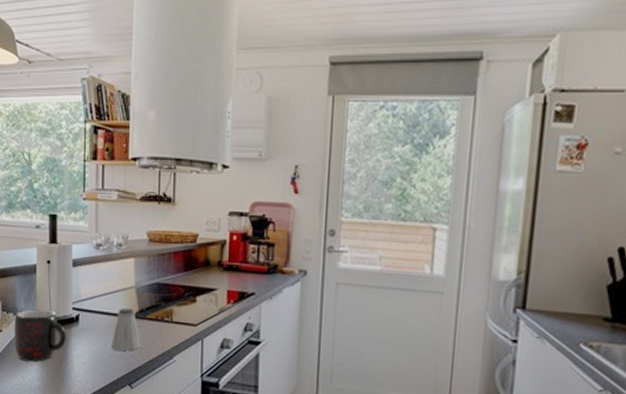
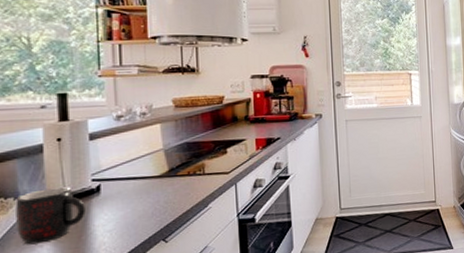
saltshaker: present [110,307,140,351] -> none [139,169,173,211]

